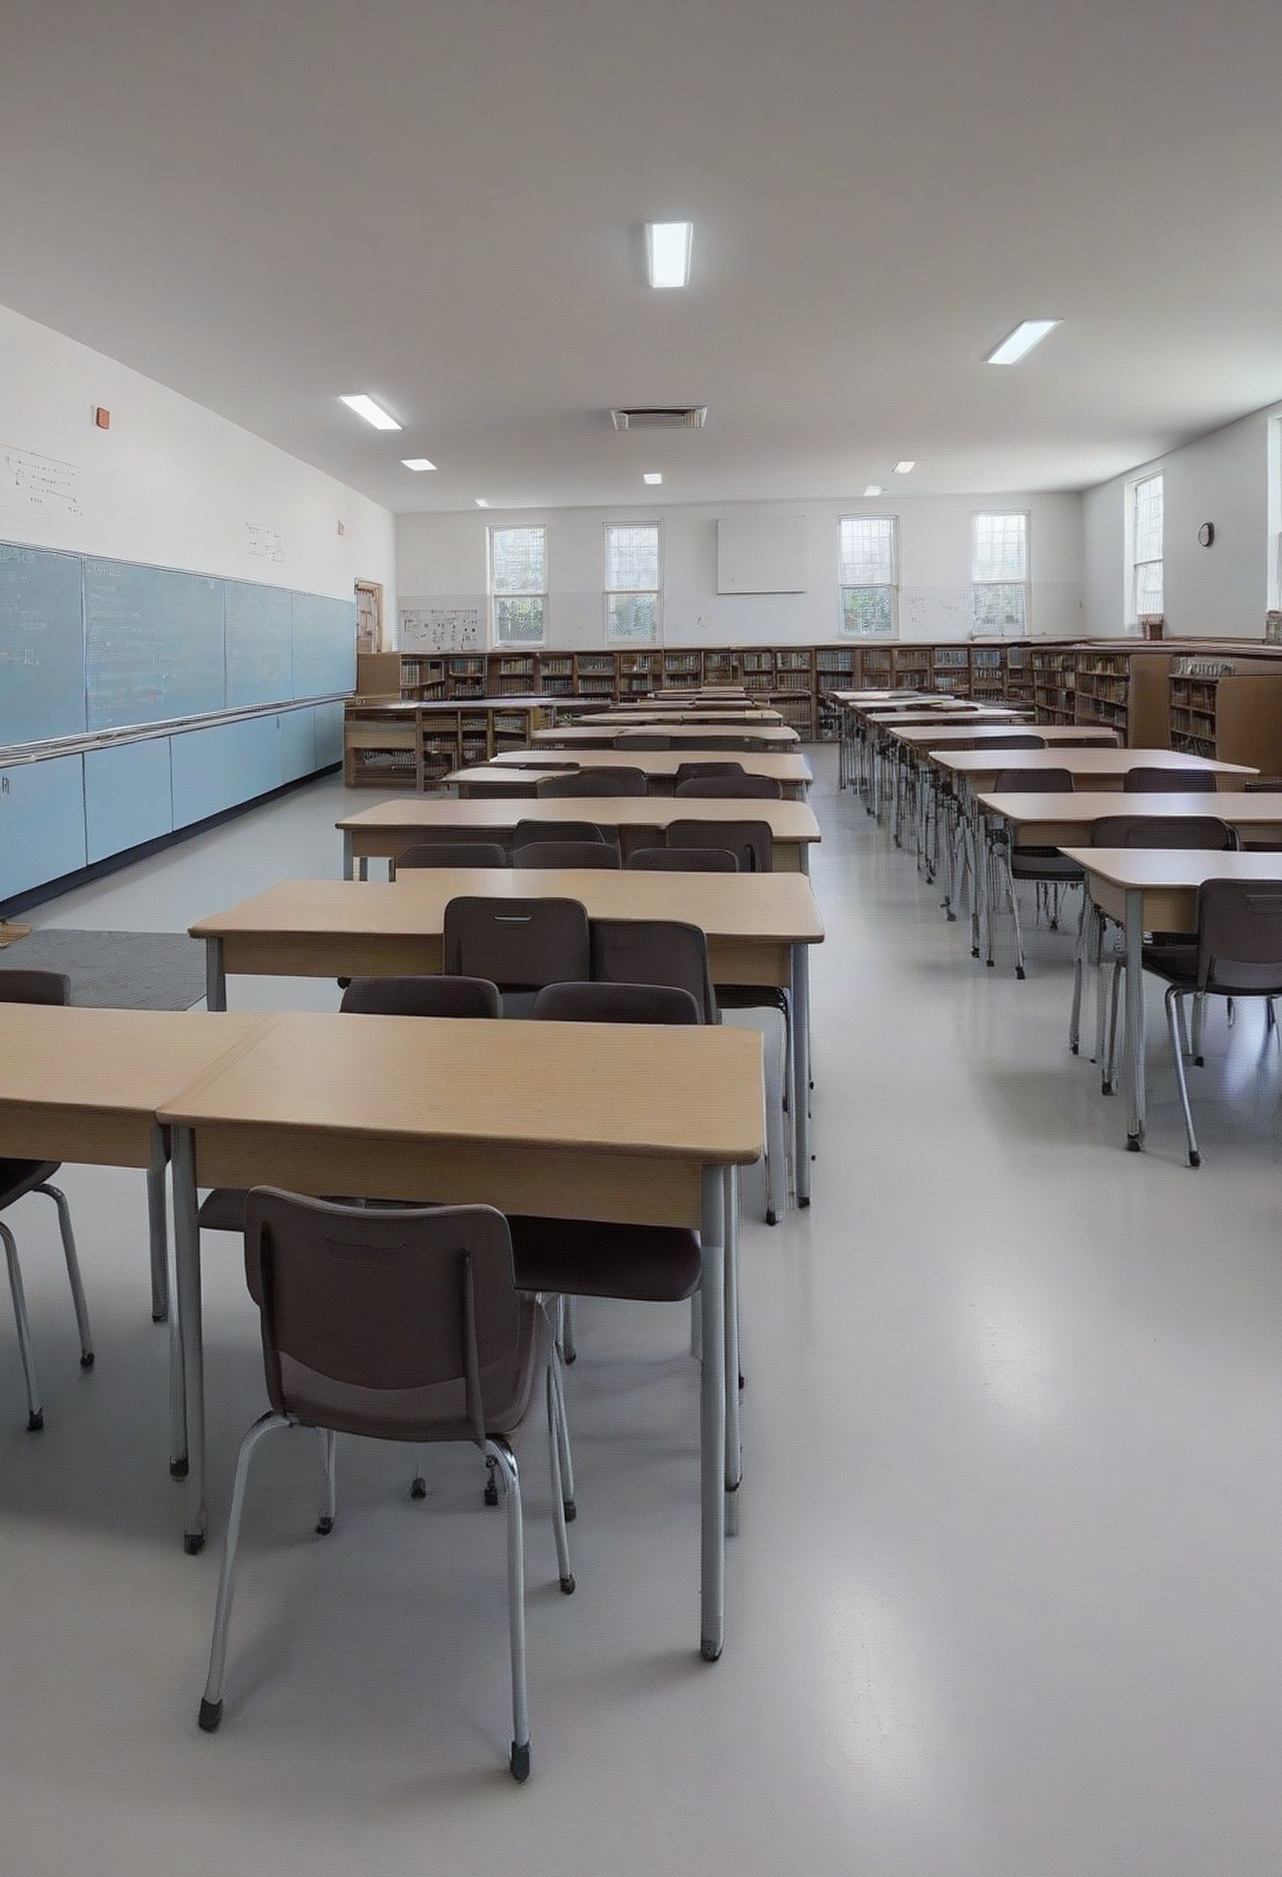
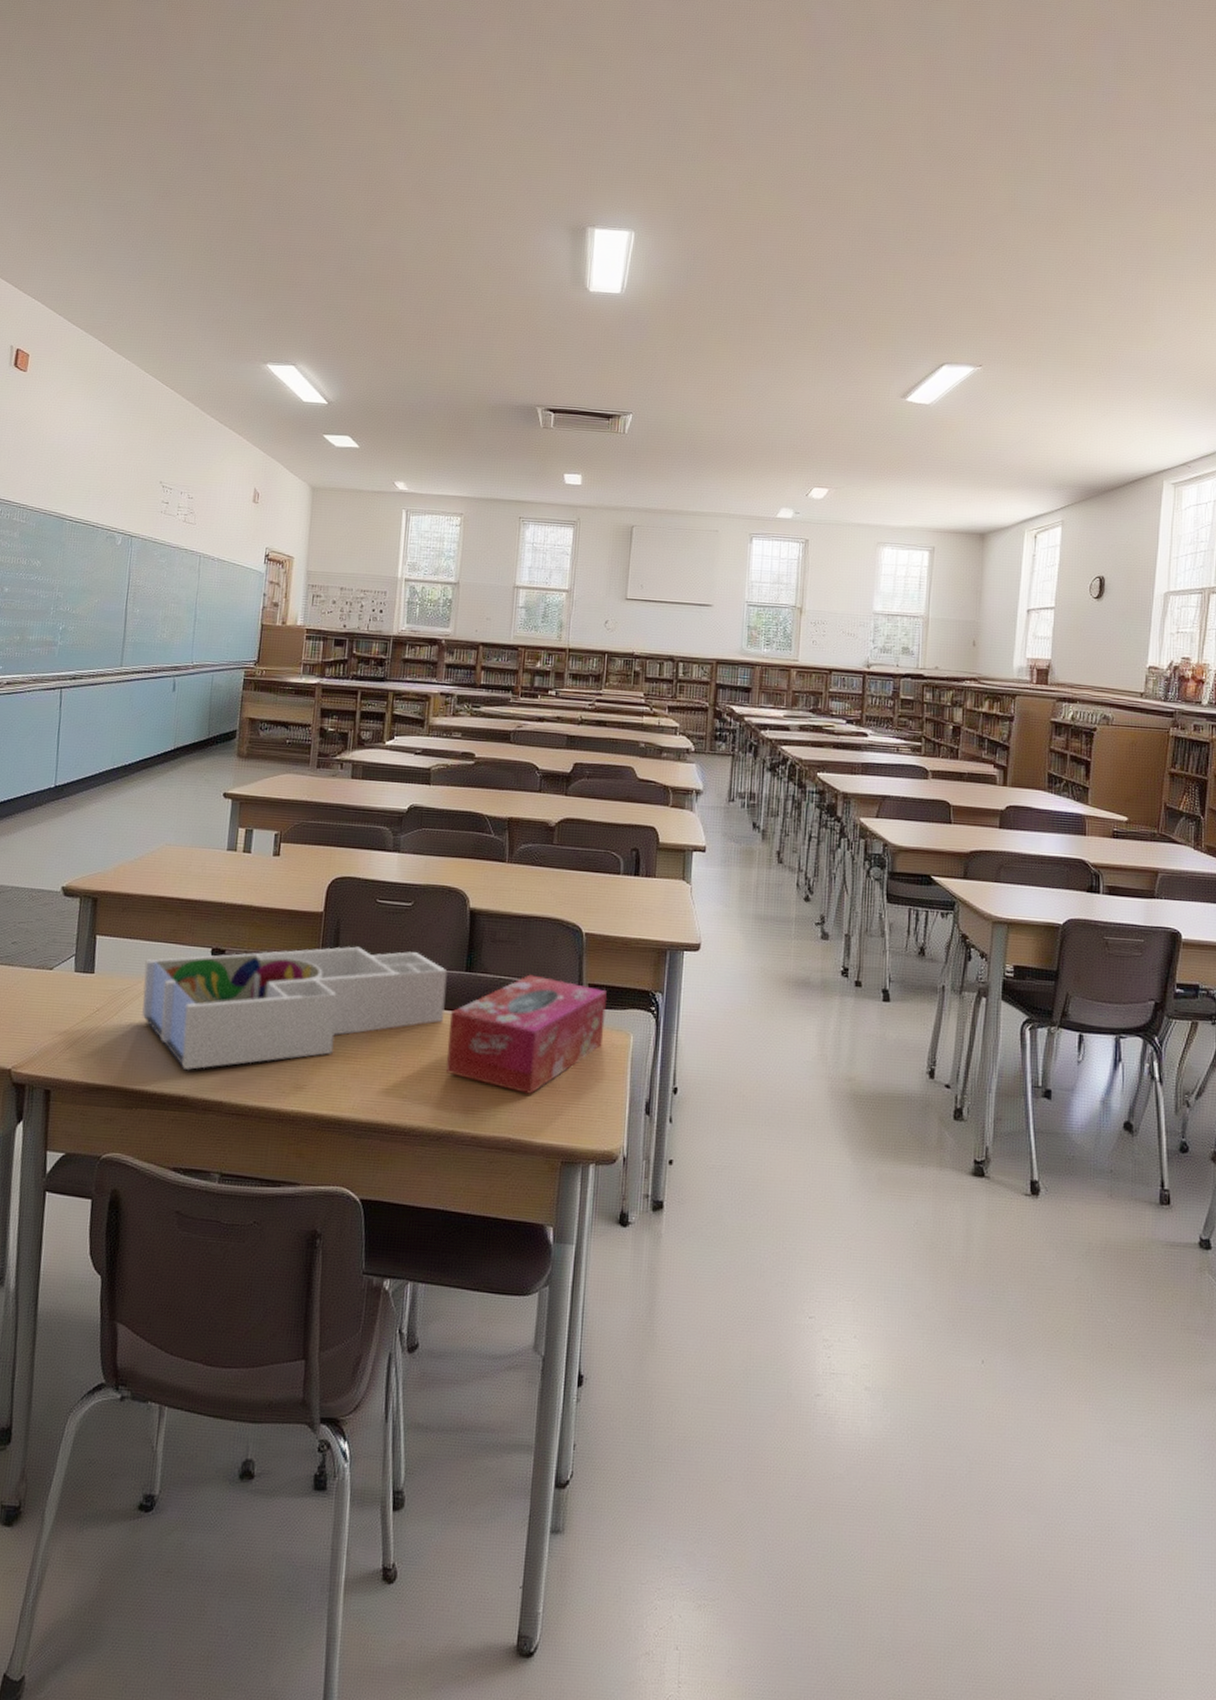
desk organizer: none [274,965,572,1099] -> present [141,946,448,1070]
tissue box: none [577,979,735,1099] -> present [446,974,608,1094]

